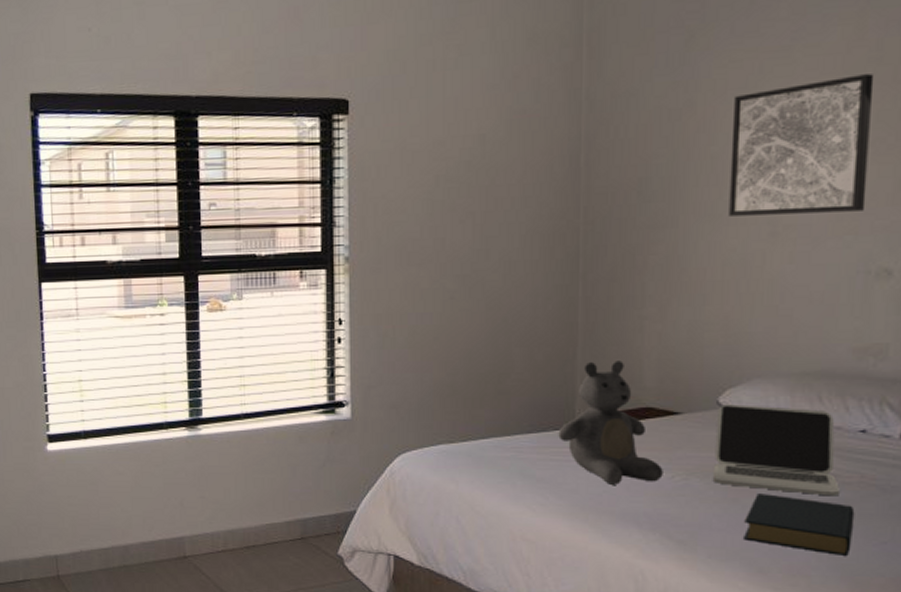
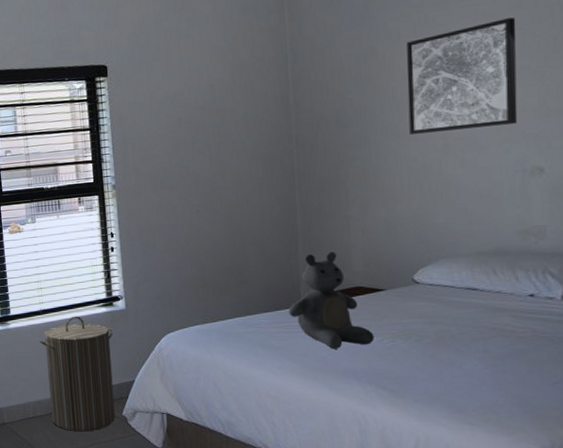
laundry hamper: none [238,423,333,573] -> present [40,316,116,432]
laptop: present [712,404,840,497] -> none [413,280,516,348]
hardback book: present [744,493,855,556] -> none [442,349,531,395]

